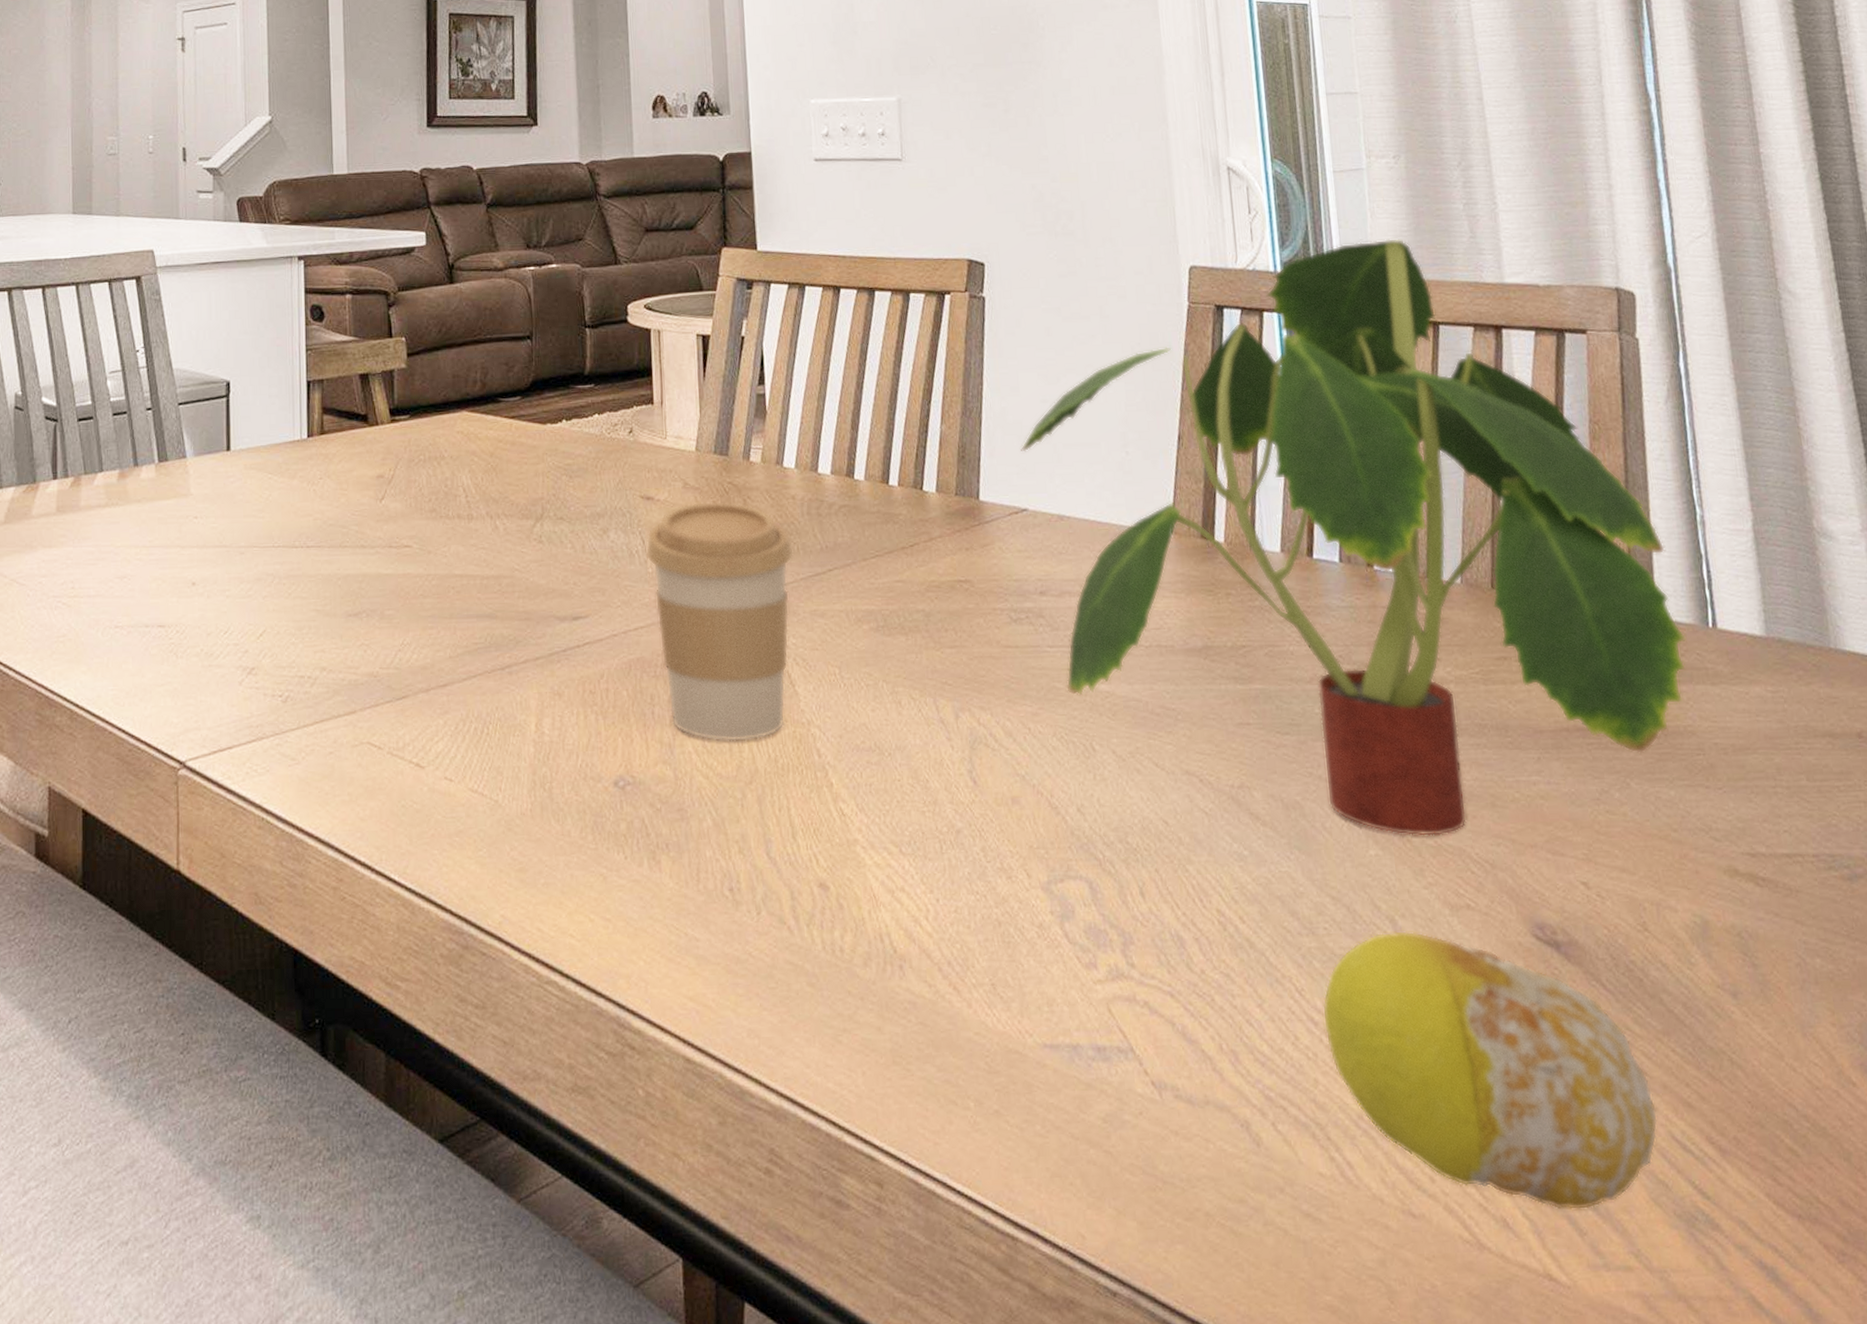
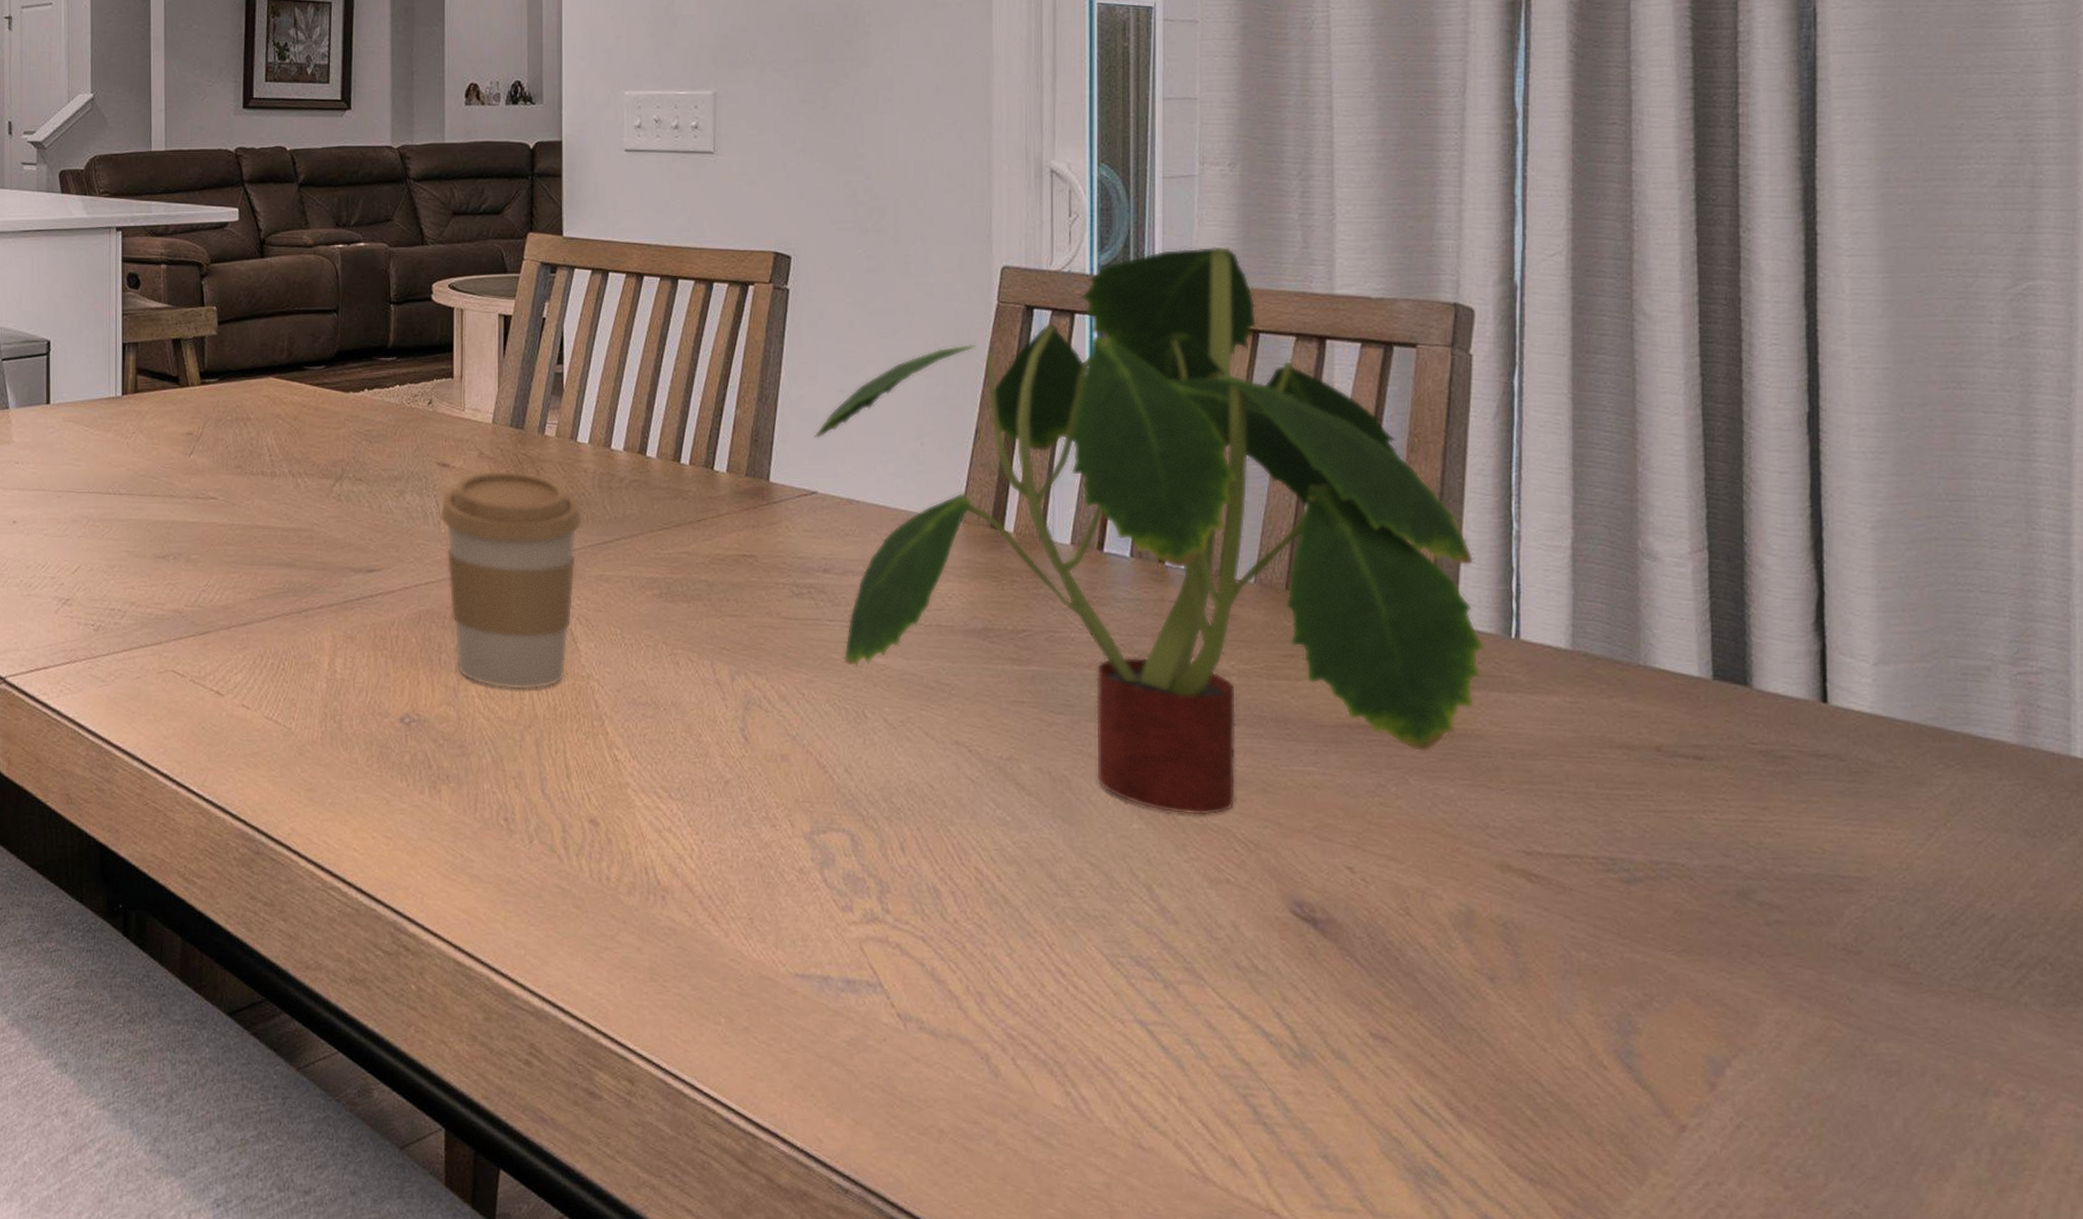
fruit: present [1322,931,1658,1211] -> none [1071,898,1399,1157]

